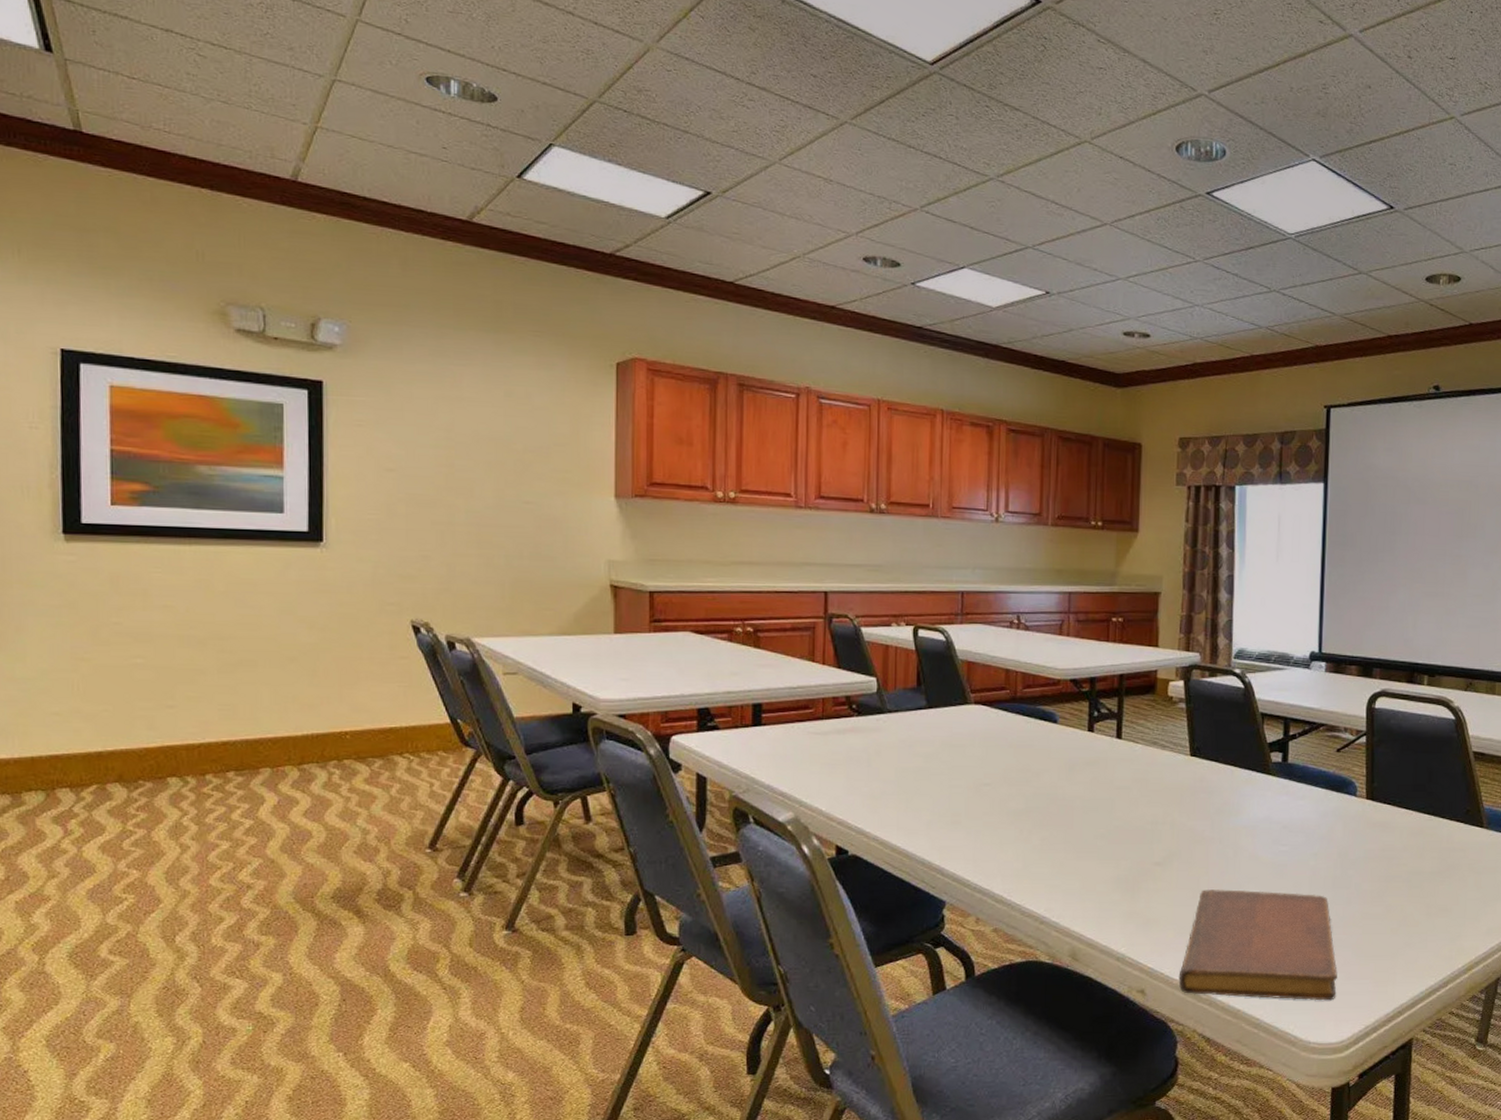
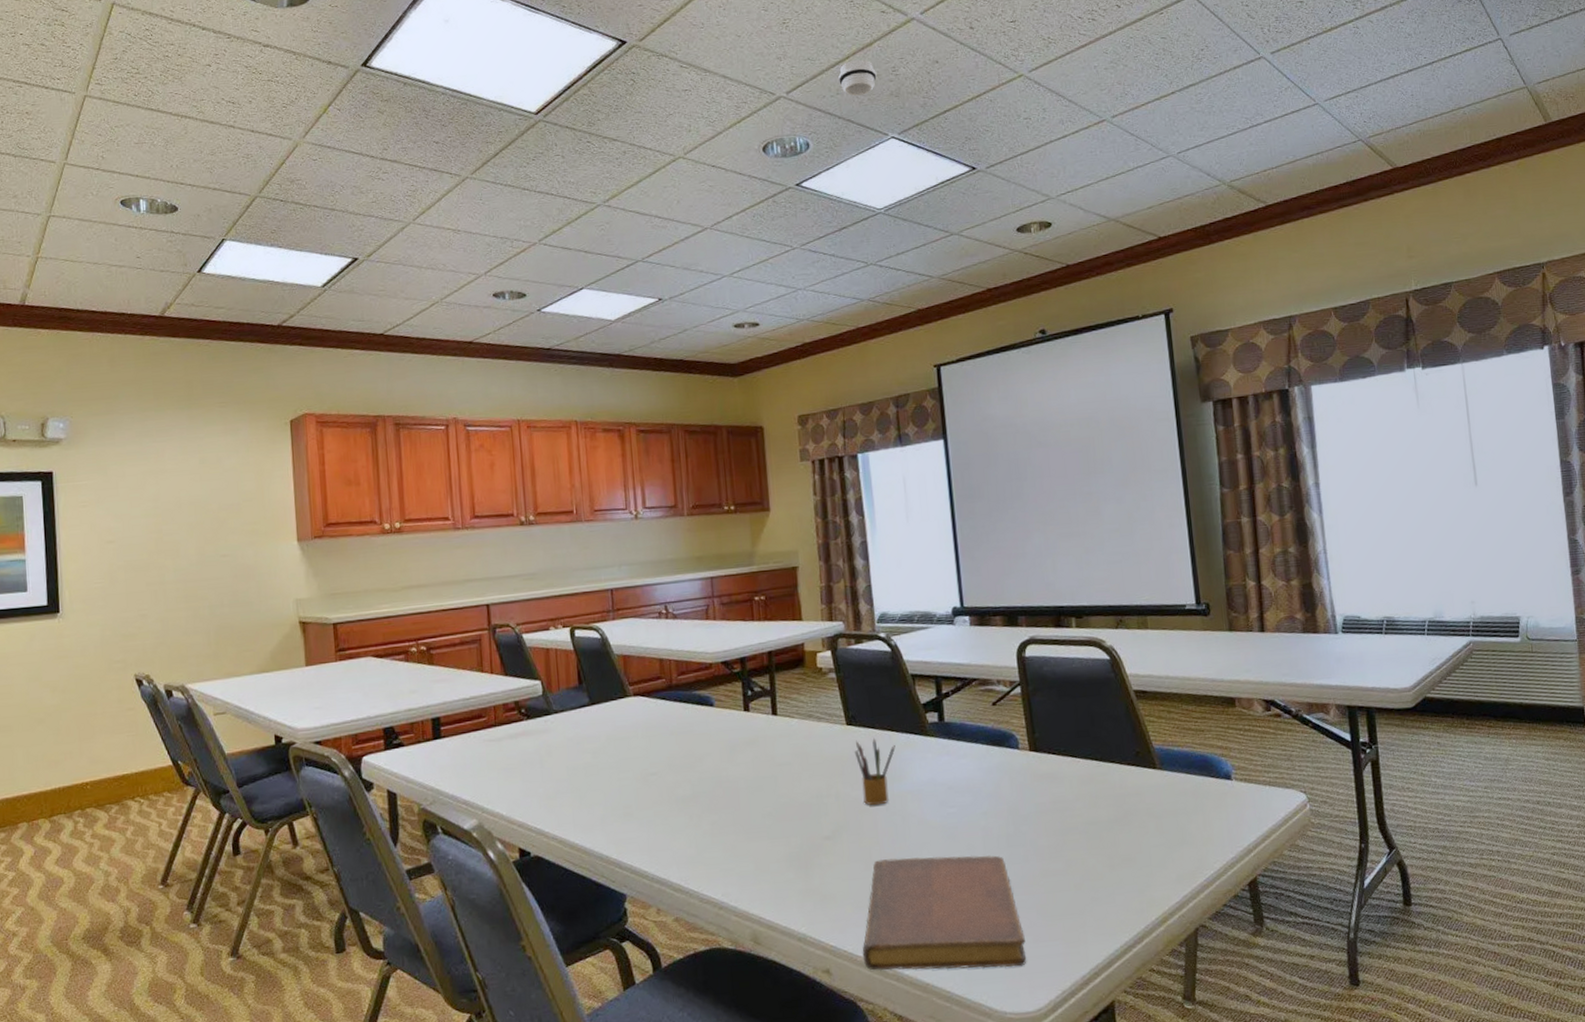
pencil box: none [1195,770,1236,837] -> present [854,737,896,806]
smoke detector: none [1265,68,1306,109] -> present [838,60,877,97]

